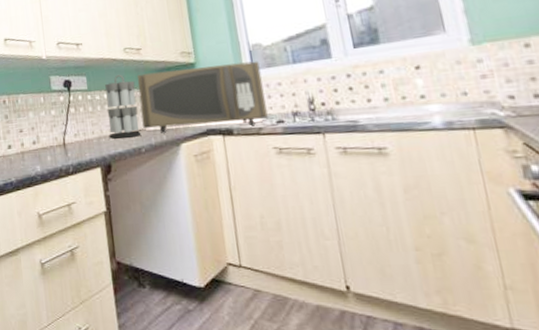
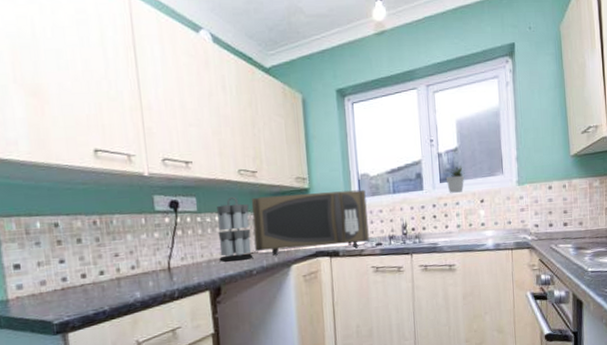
potted plant: none [360,26,389,60] -> present [445,166,465,193]

